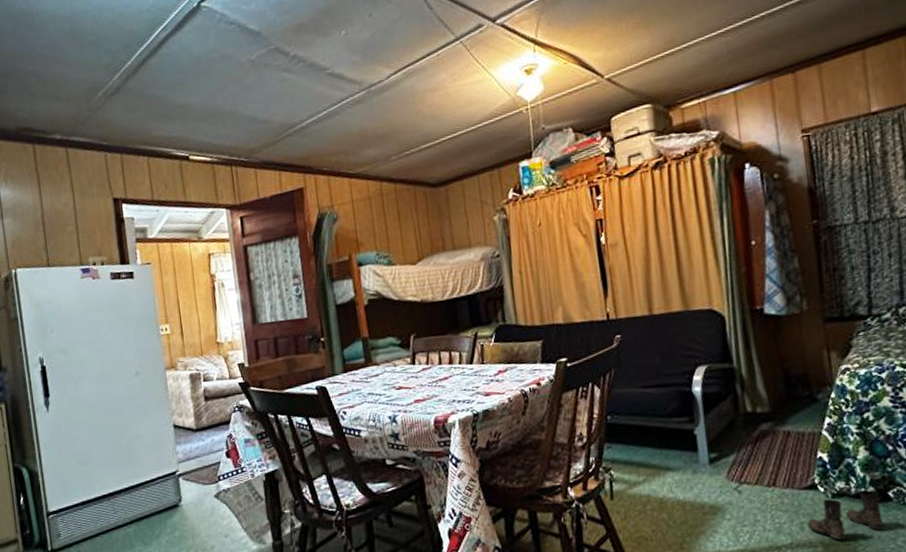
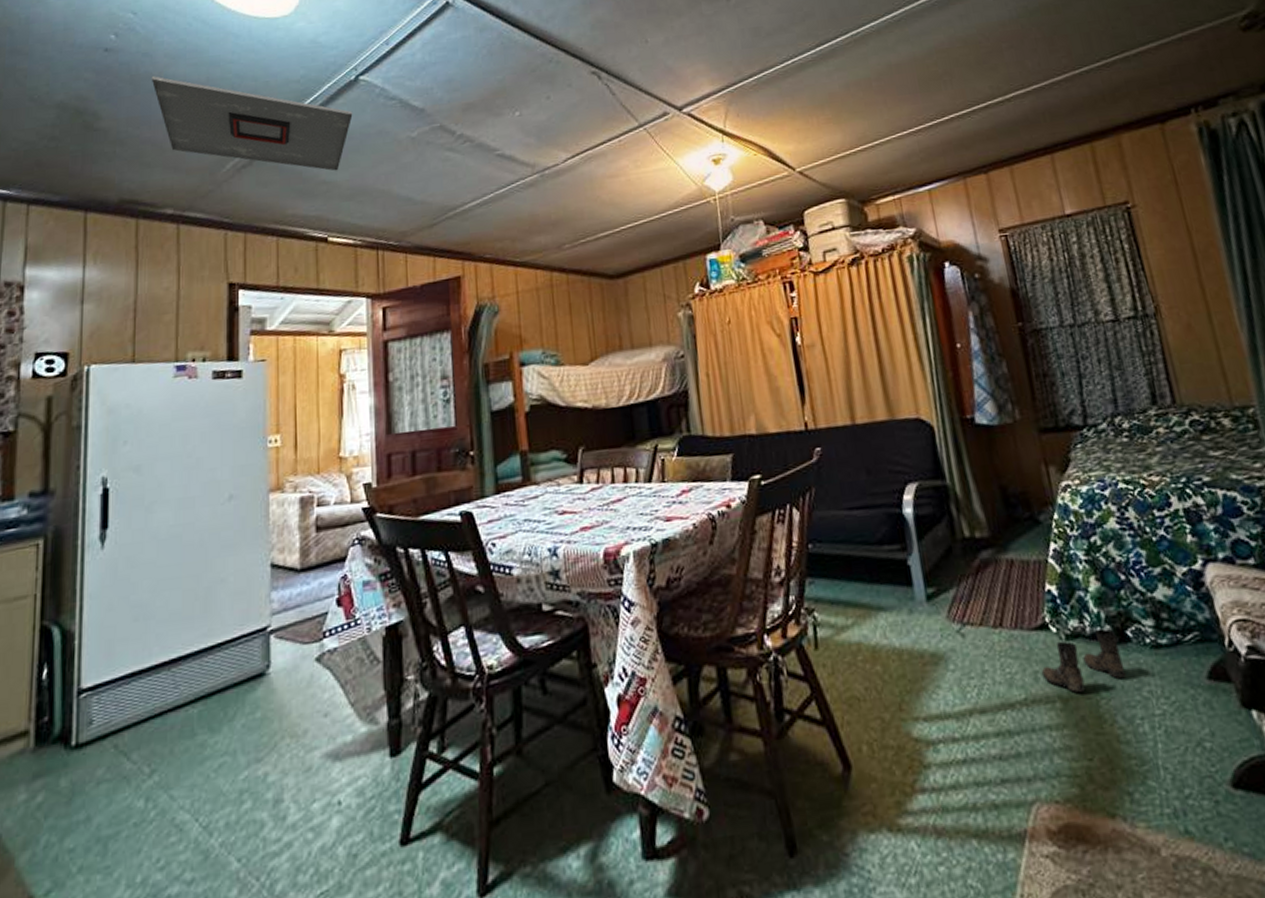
ceiling vent: none [25,12,199,95] -> present [151,76,353,171]

